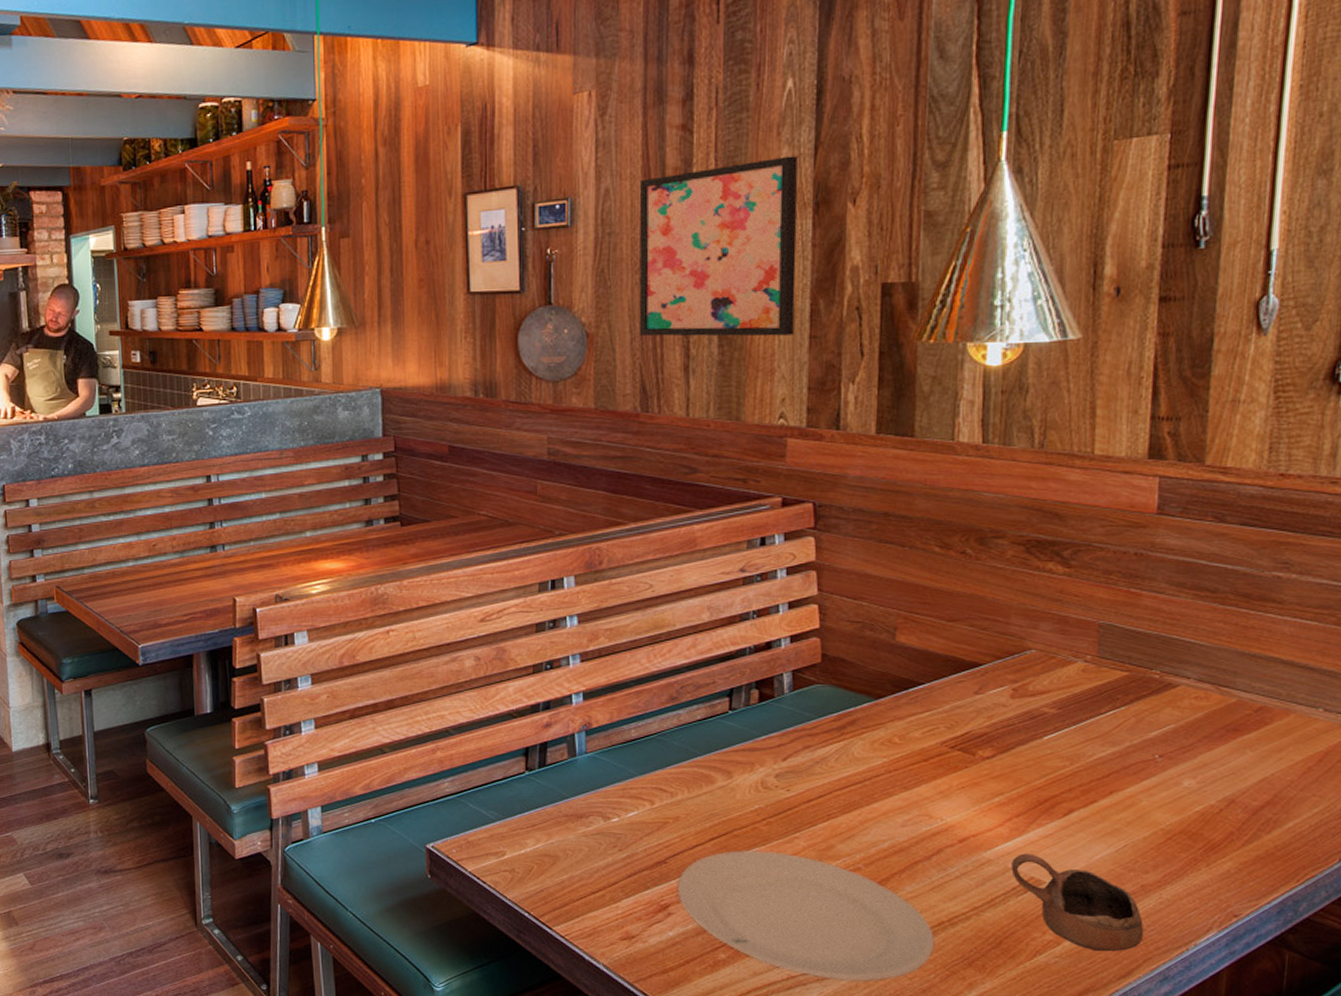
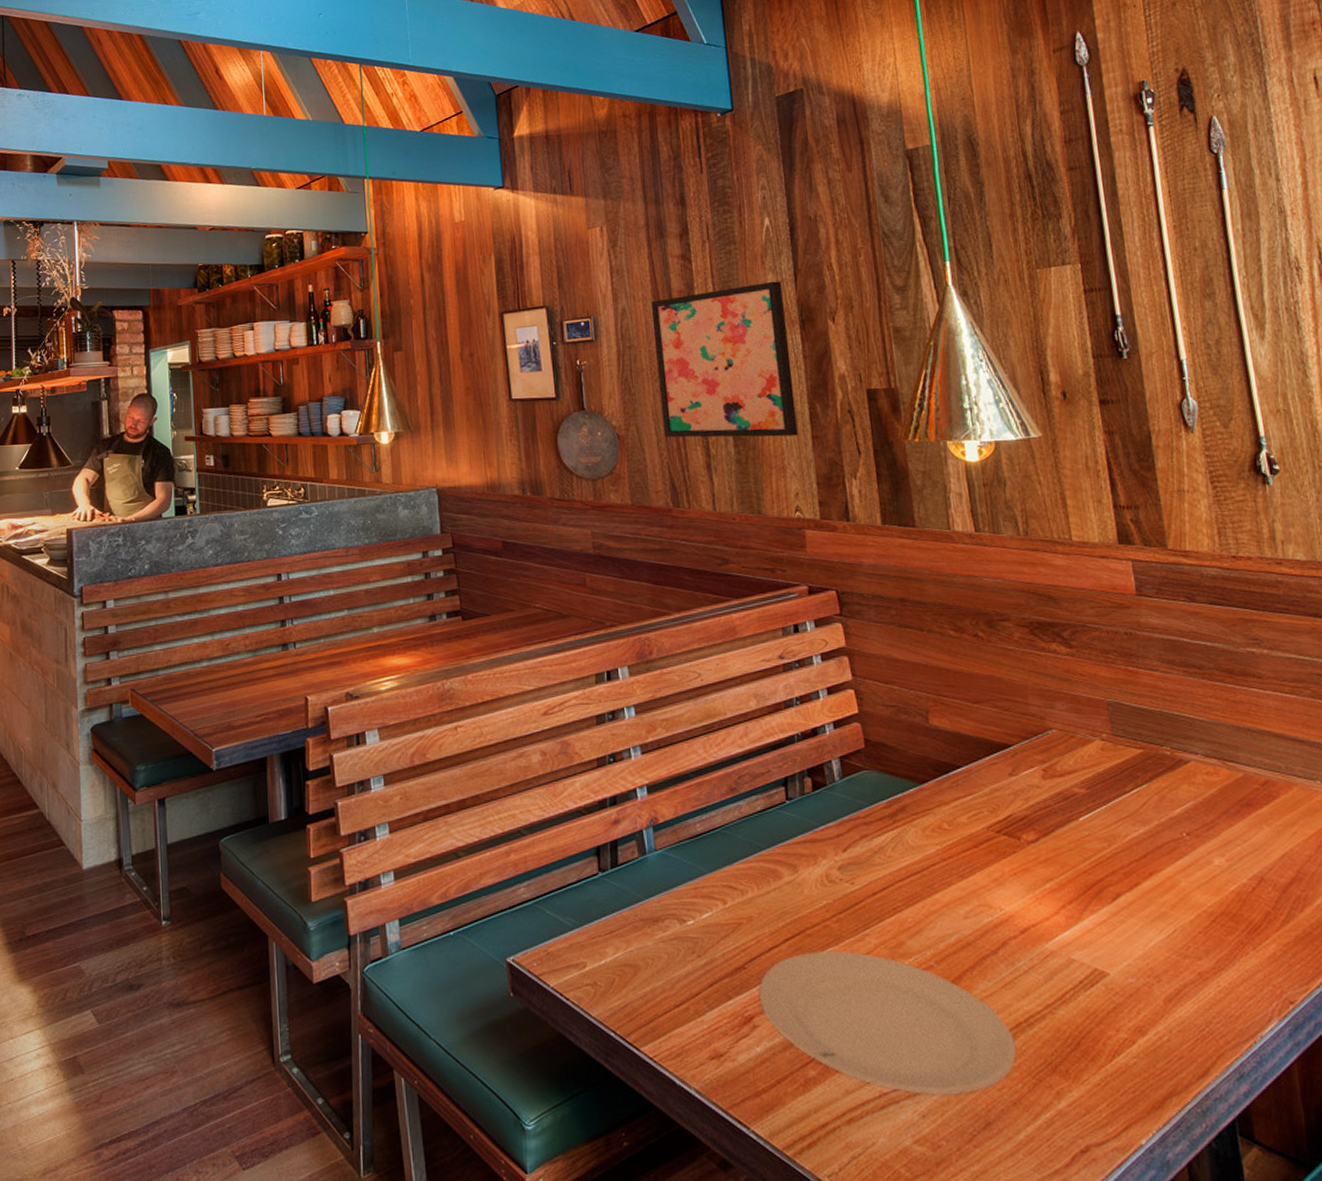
cup: present [1011,853,1144,952] -> none [1073,943,1212,1049]

